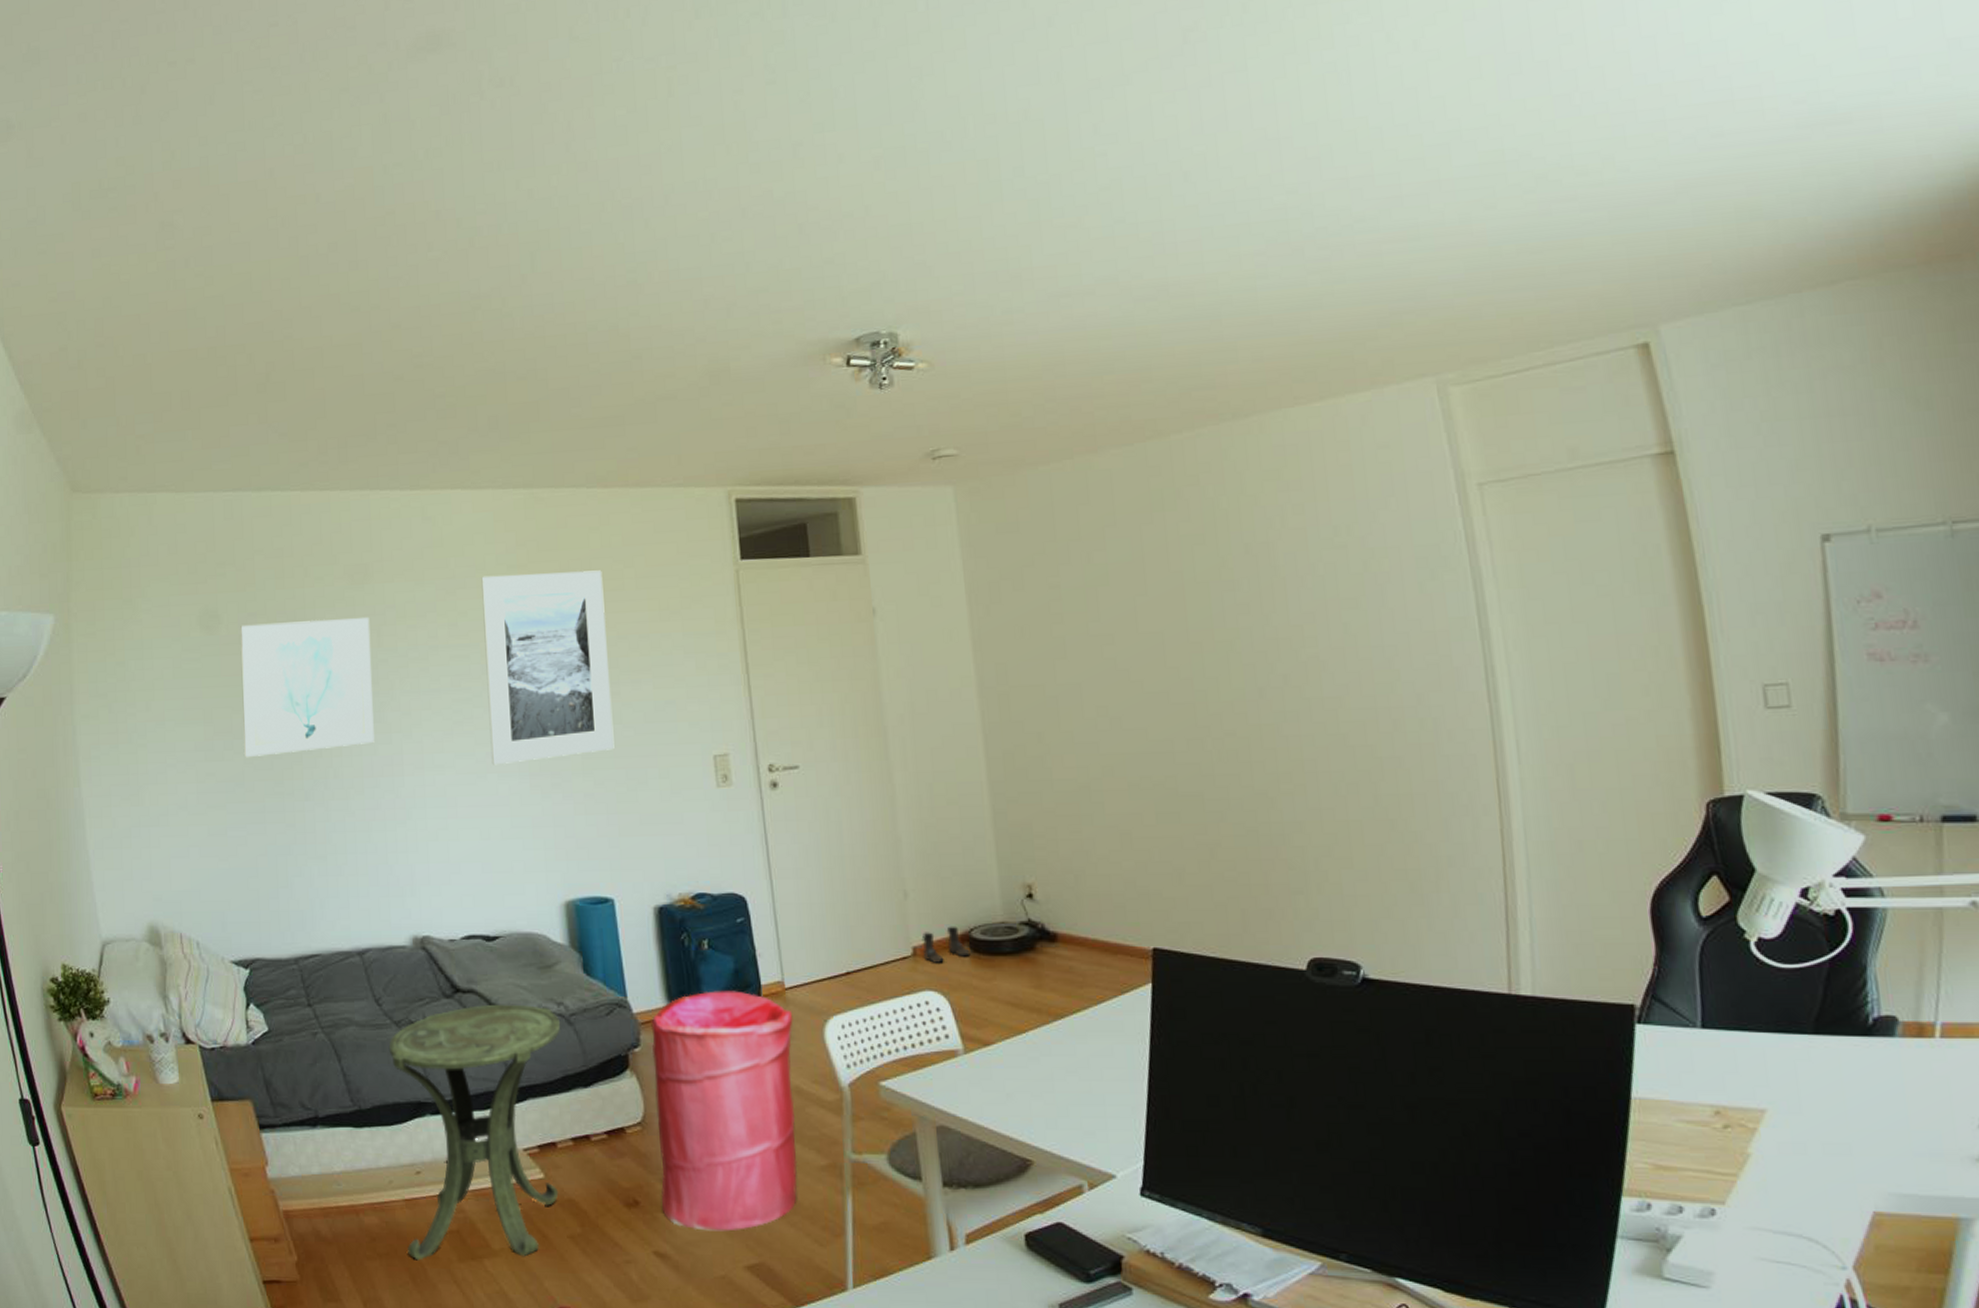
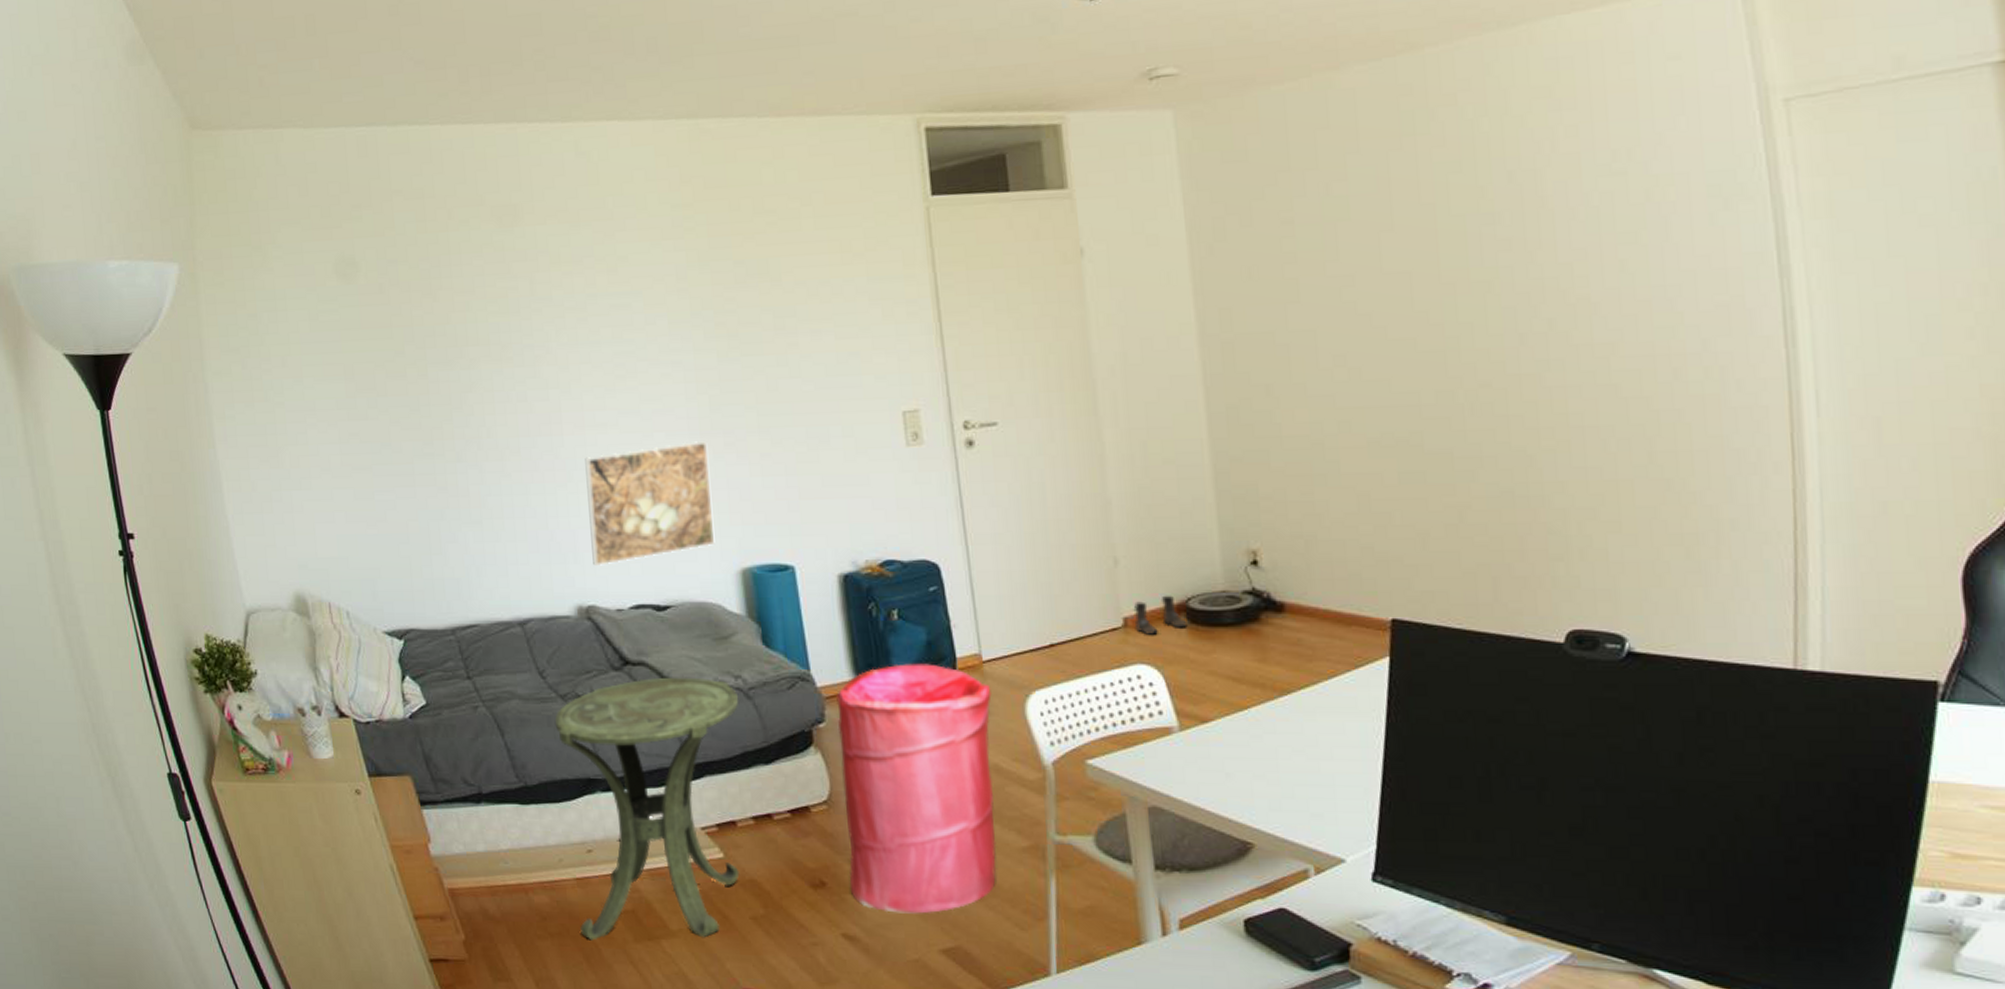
wall art: present [240,618,375,758] -> none [380,264,530,417]
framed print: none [423,782,542,898] -> present [585,441,715,566]
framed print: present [481,570,615,765] -> none [642,209,793,423]

